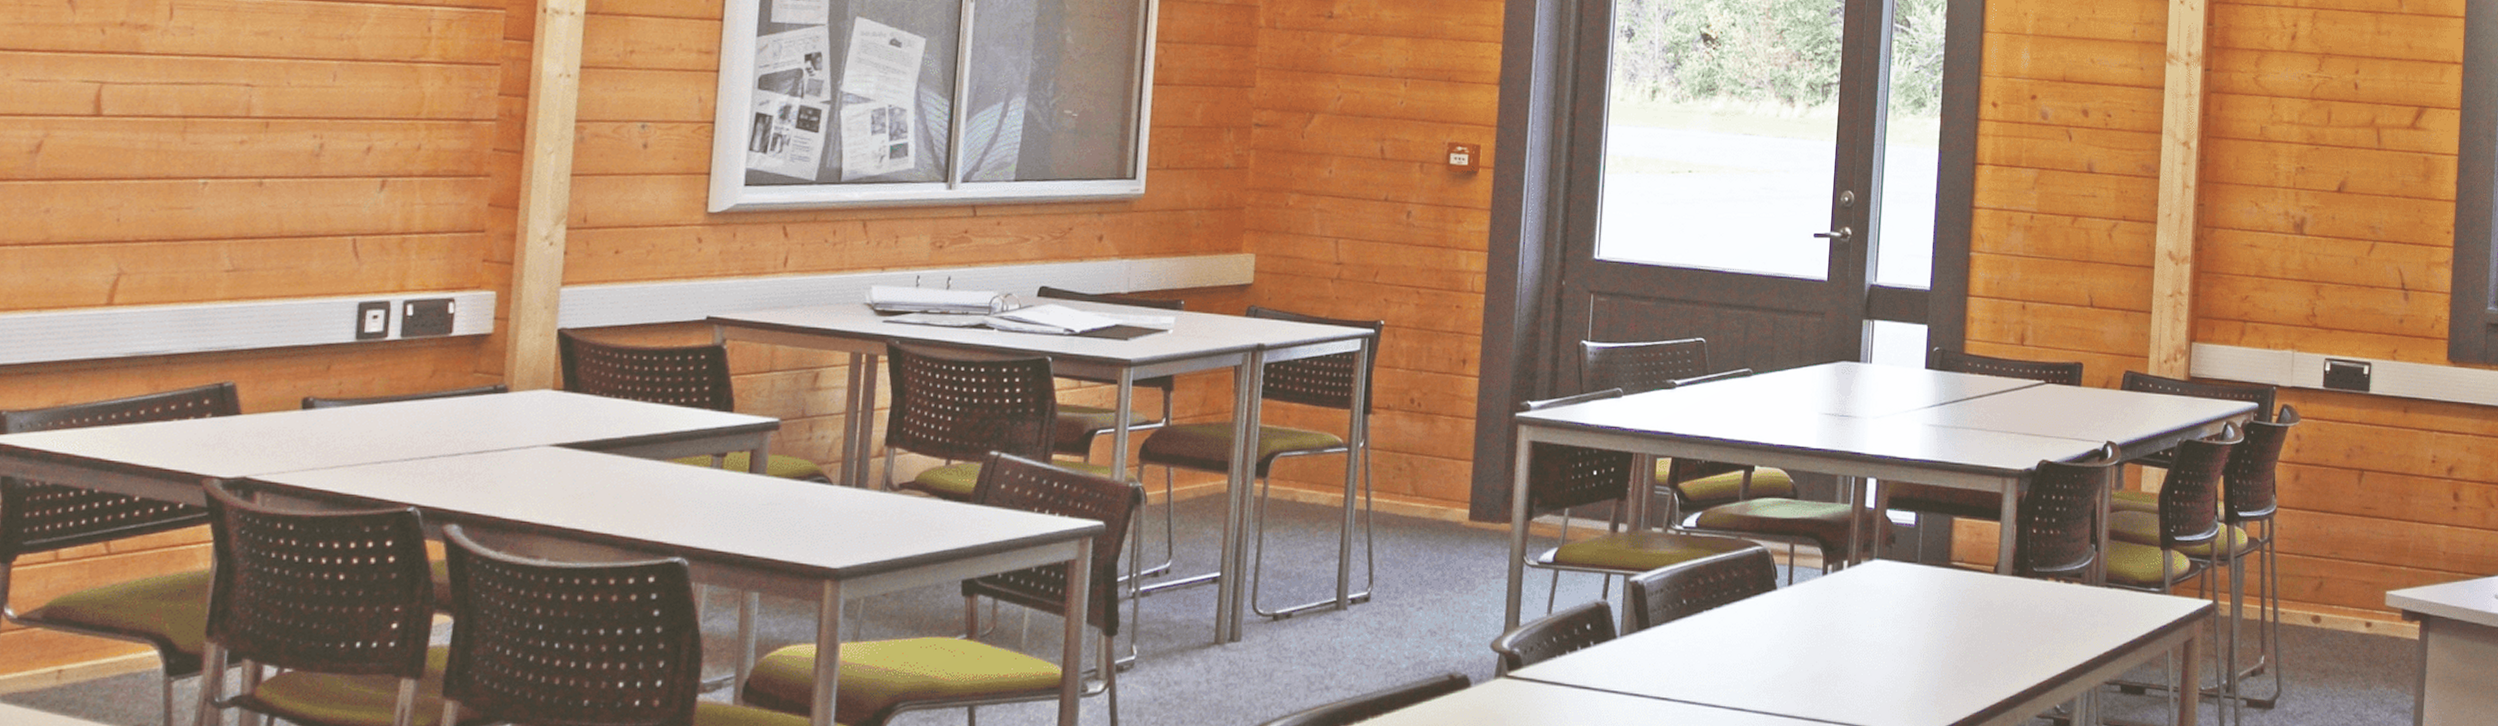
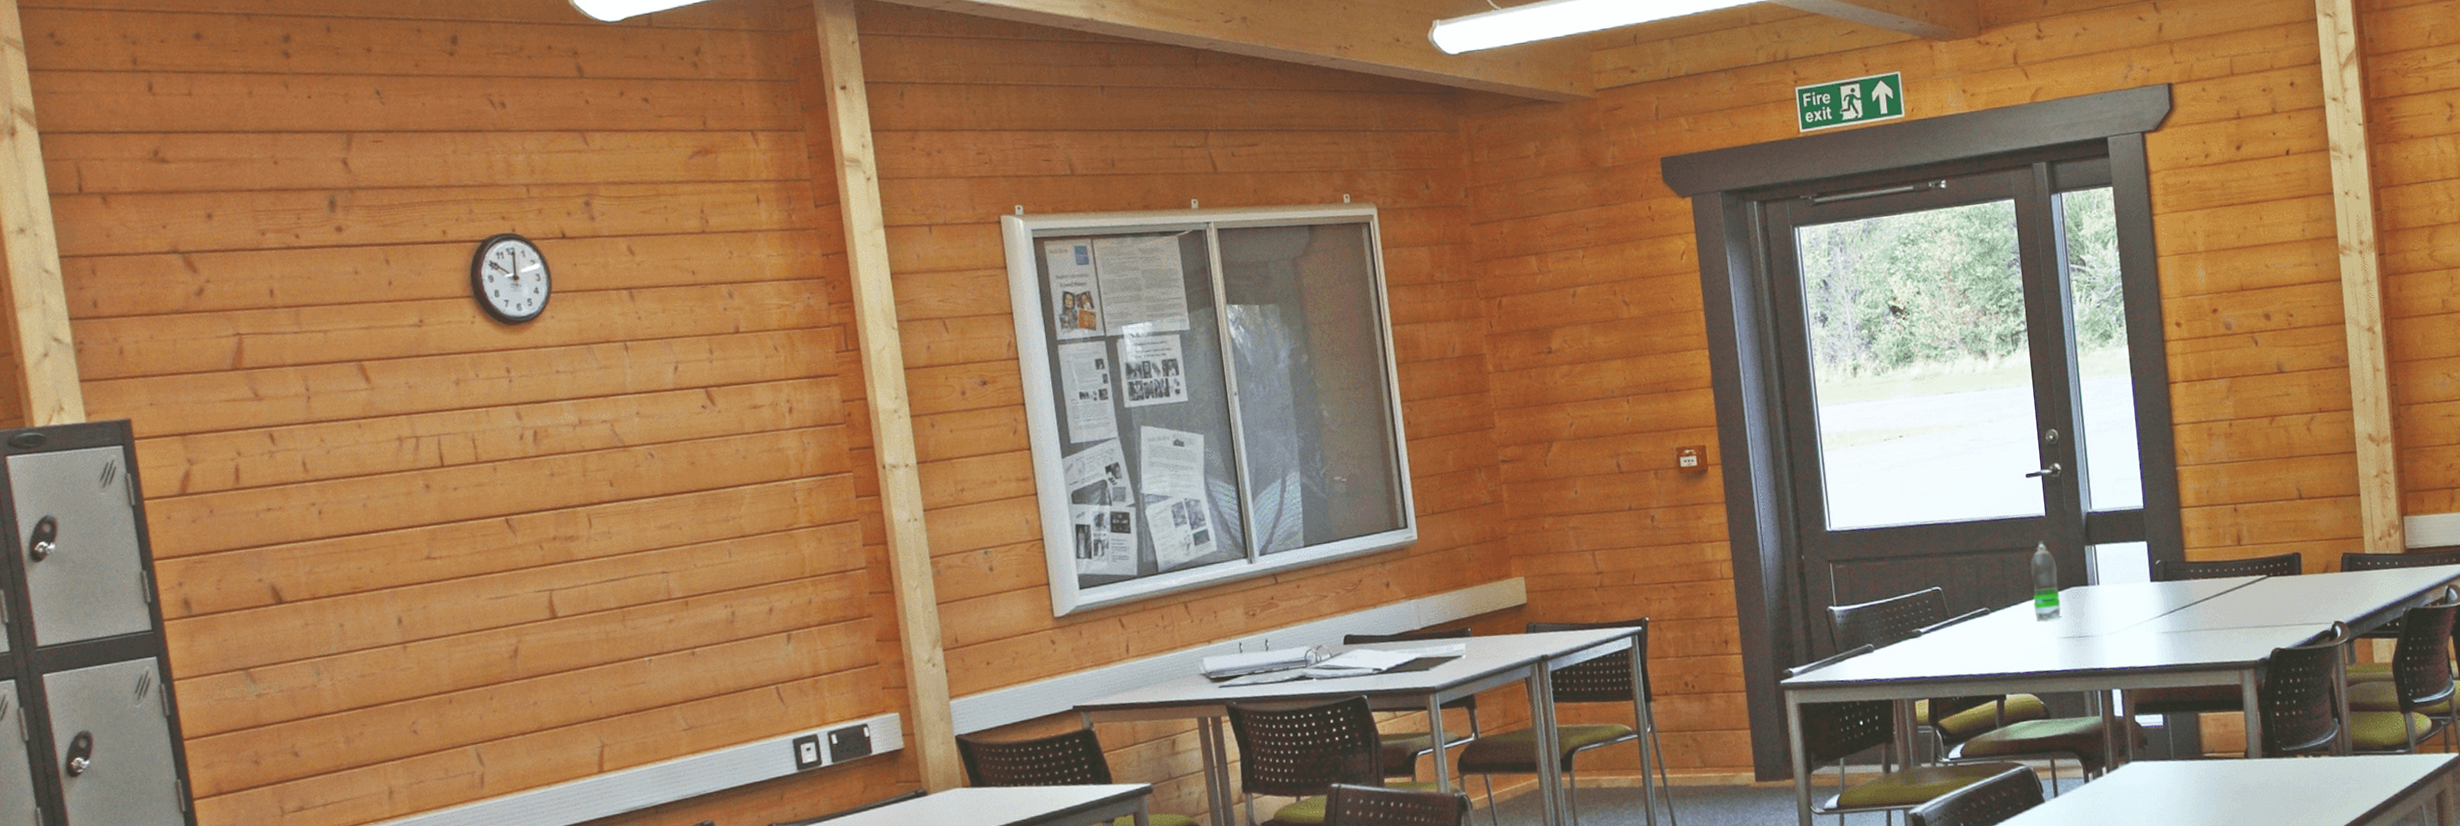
bottle: none [1799,306,1831,395] -> present [2030,540,2061,623]

